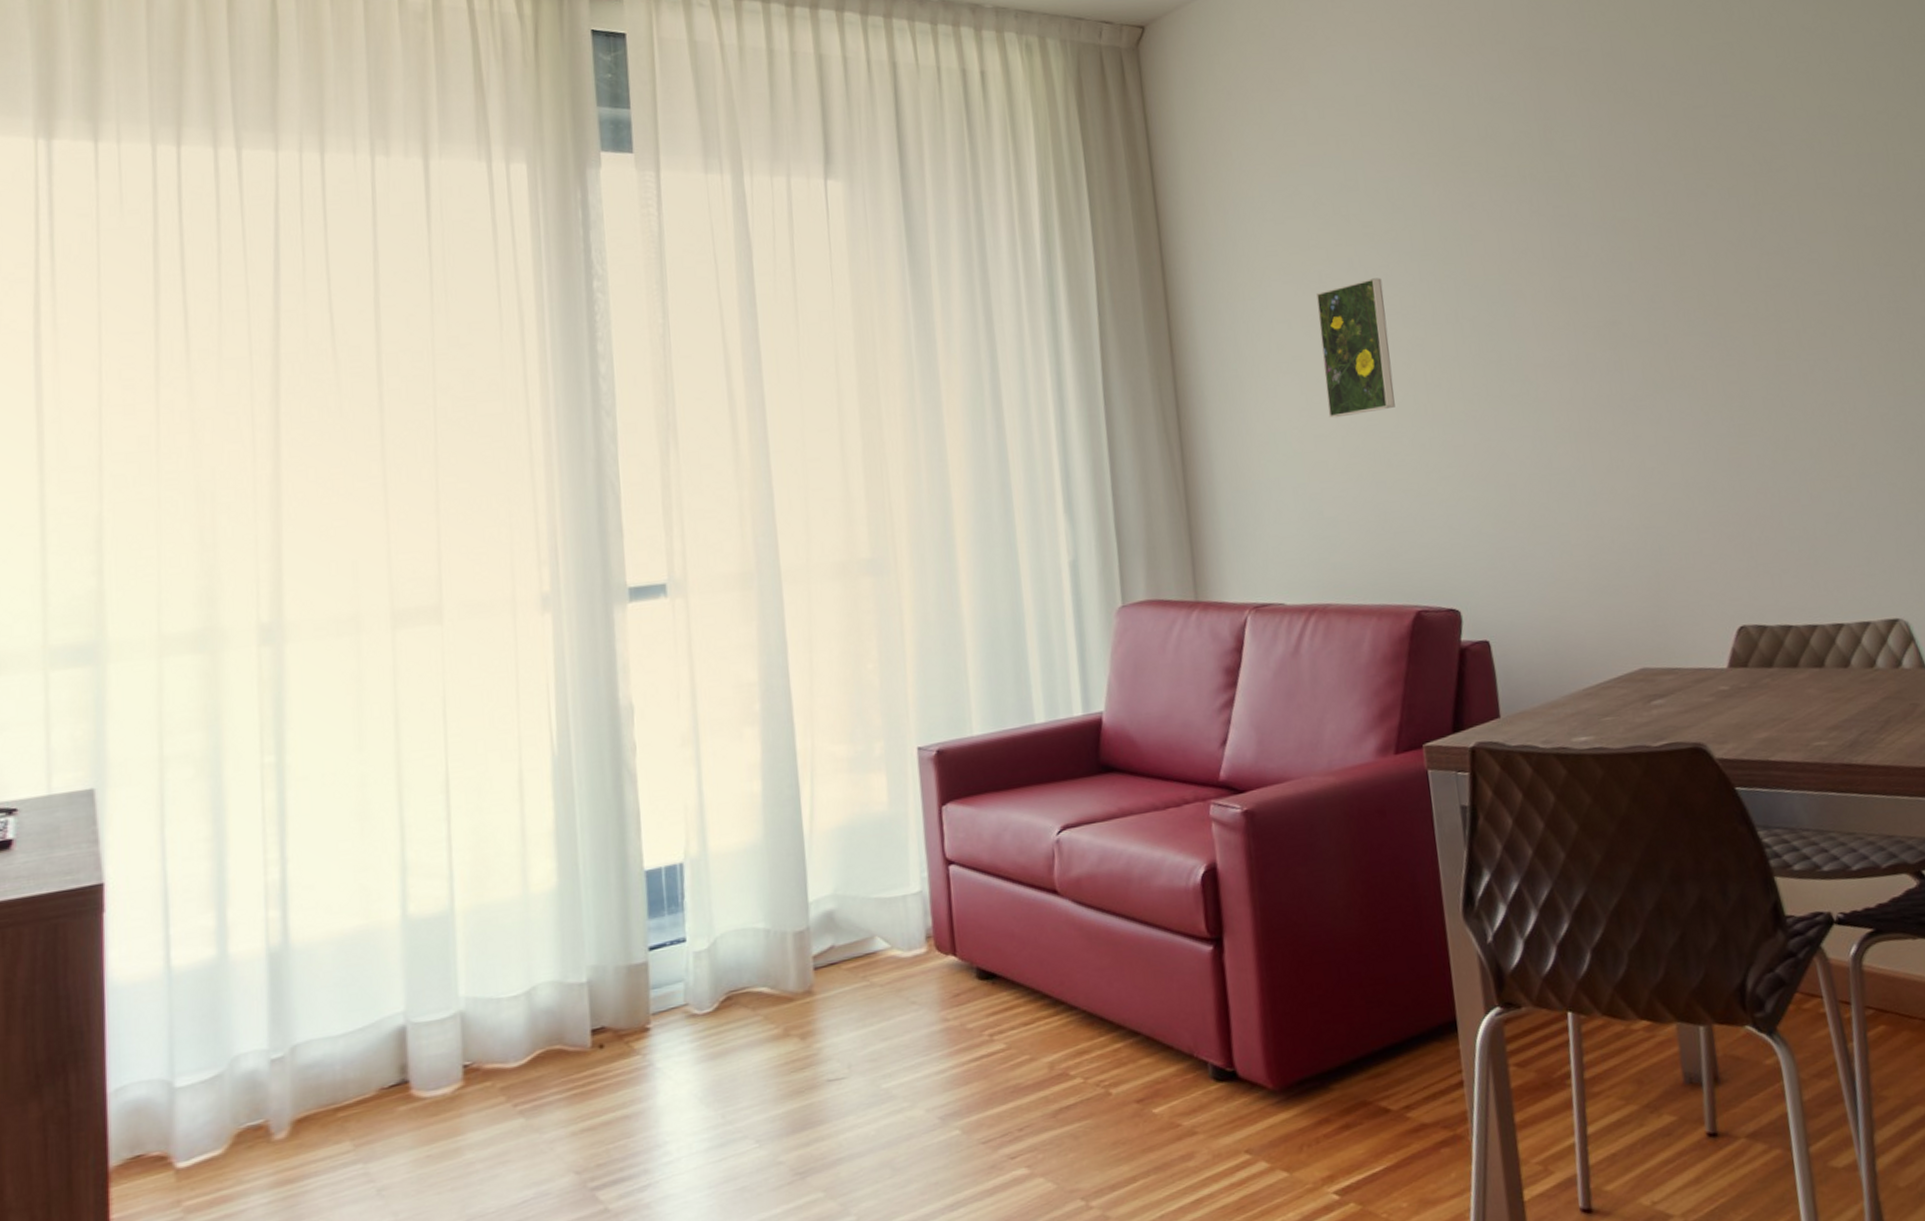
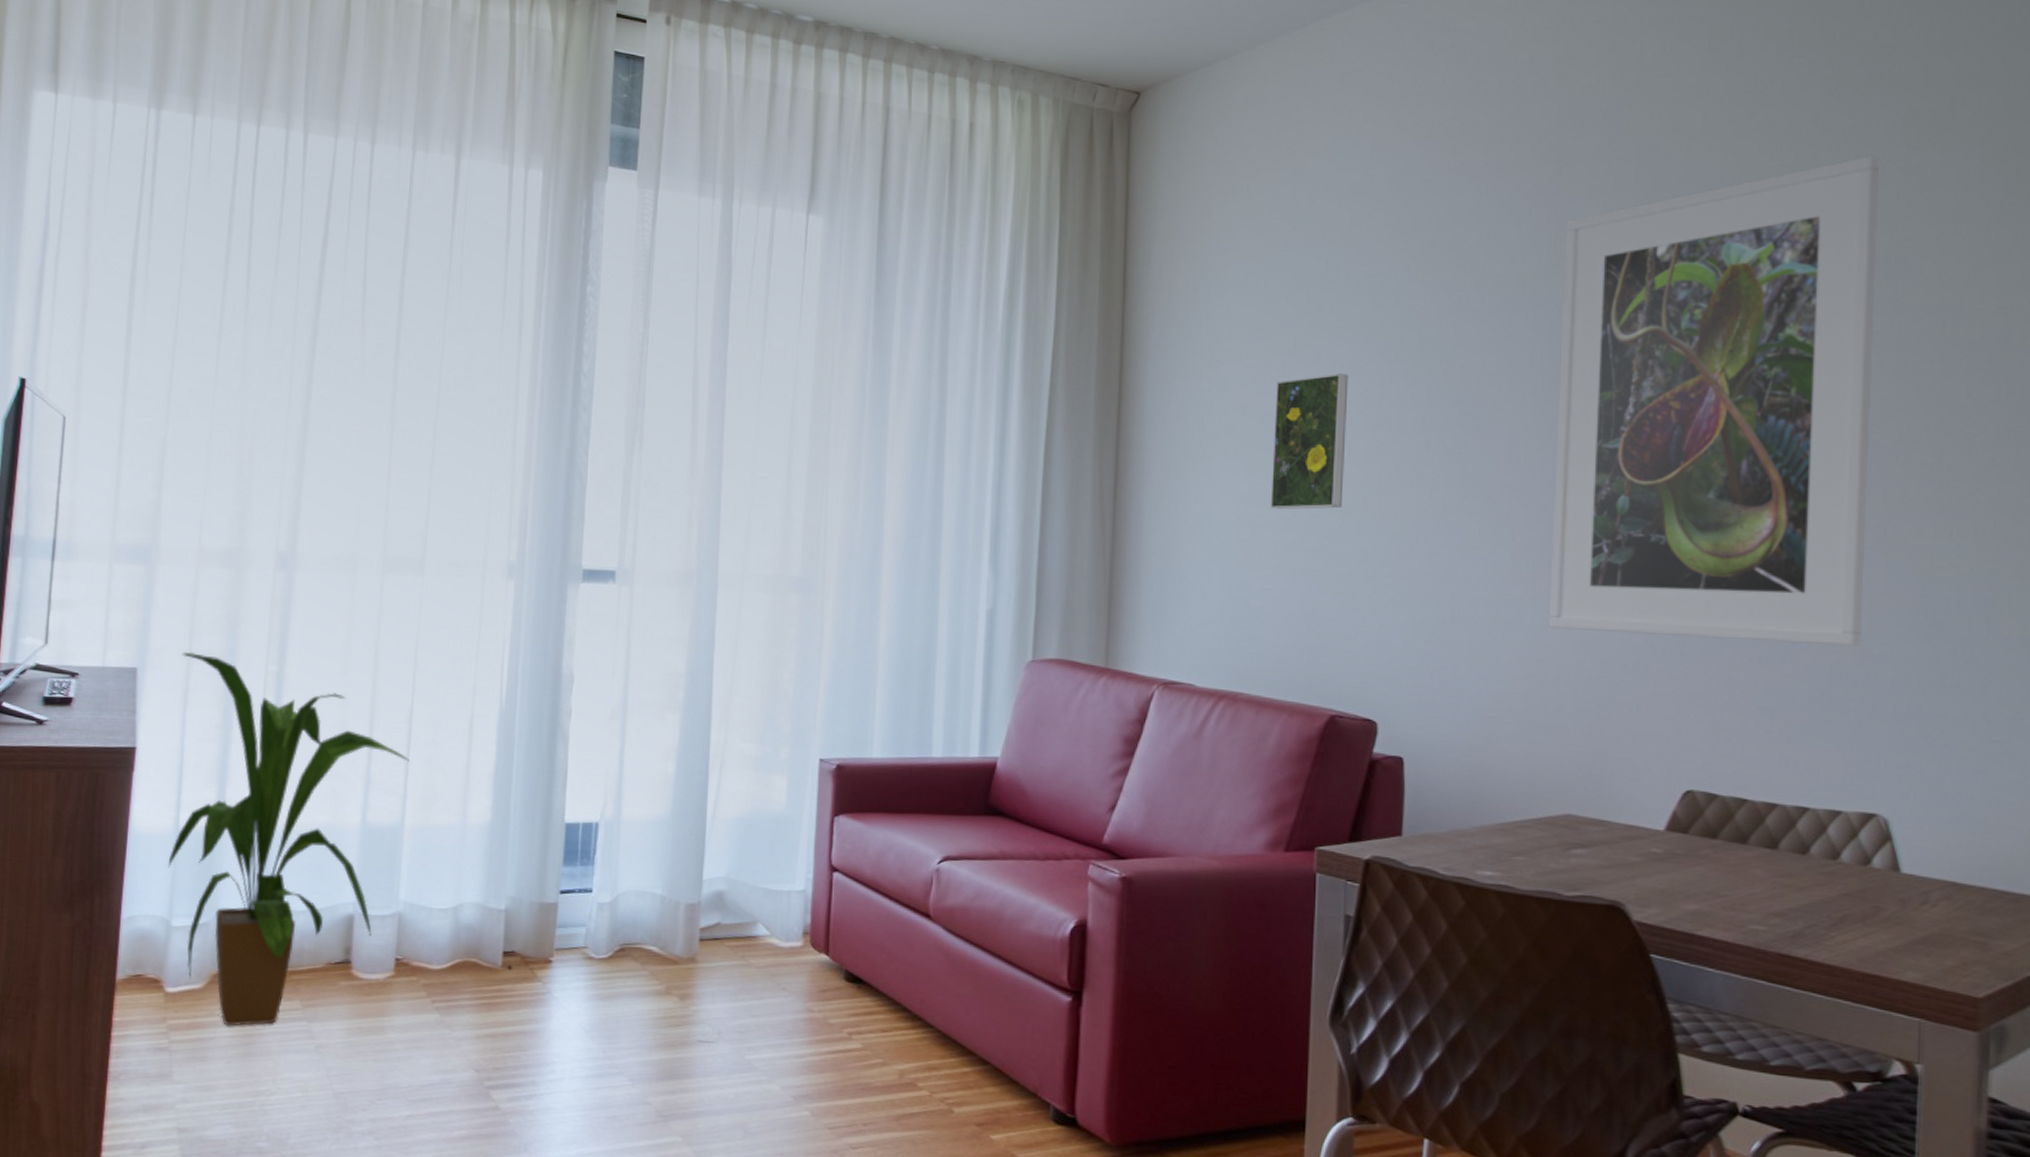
house plant: none [151,757,451,1192] -> present [169,651,409,1026]
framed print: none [1551,28,1860,494] -> present [1549,156,1880,647]

